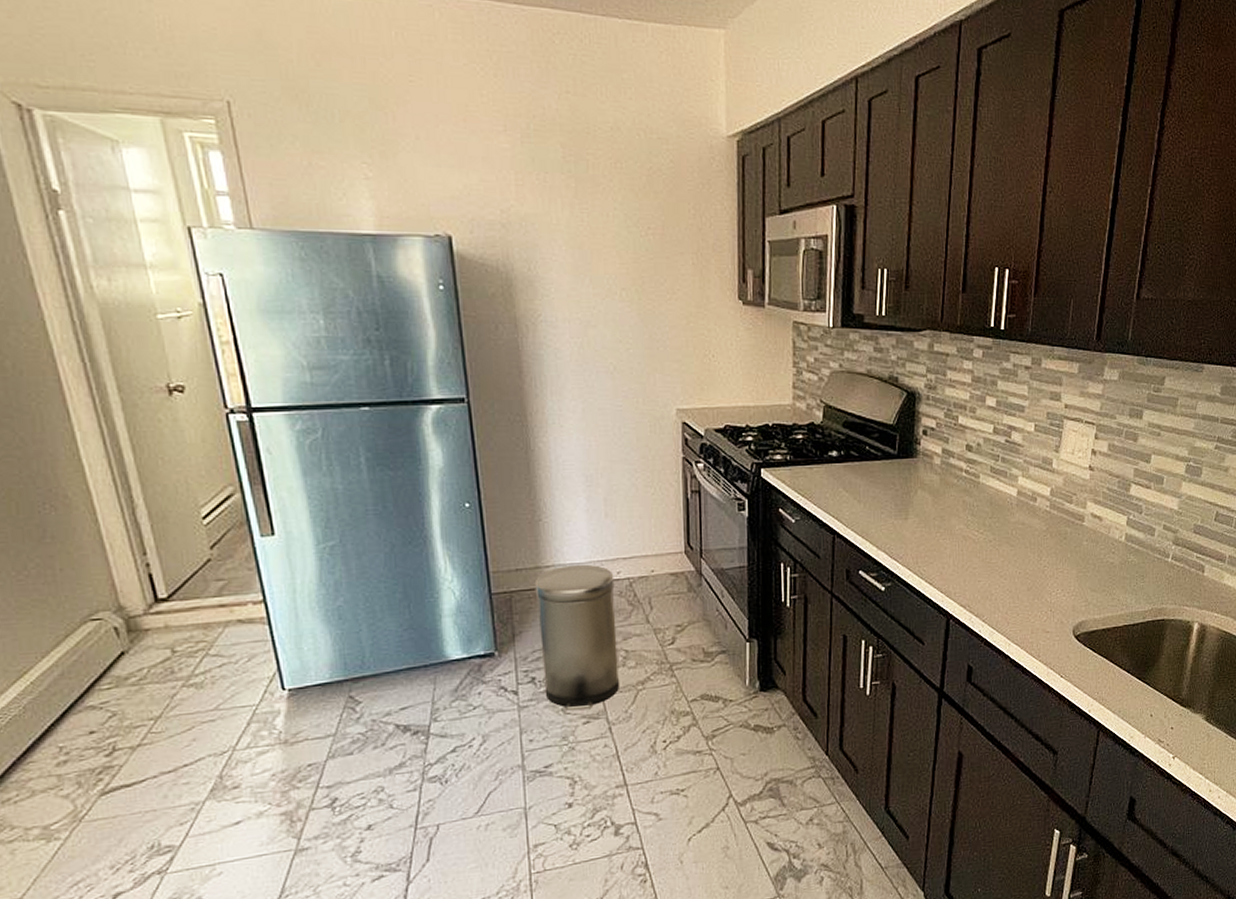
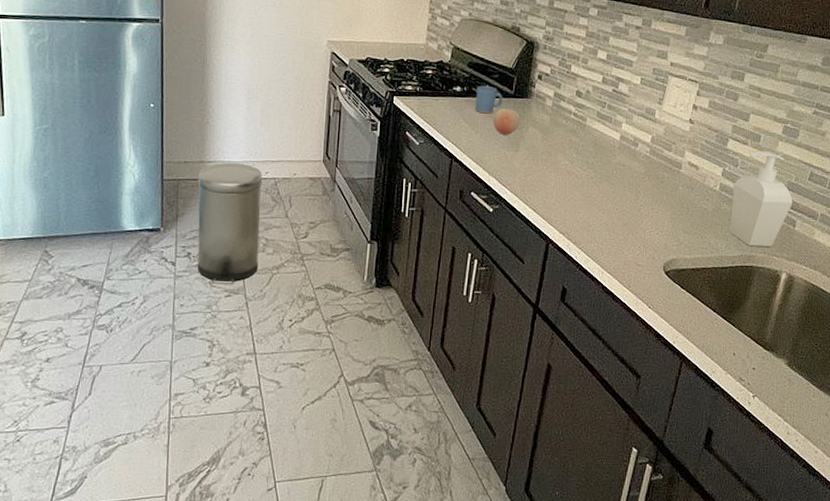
mug: none [855,447,886,480] -> present [475,85,503,114]
fruit: none [877,472,907,502] -> present [493,108,520,135]
soap bottle: none [1138,493,1200,598] -> present [730,150,793,247]

